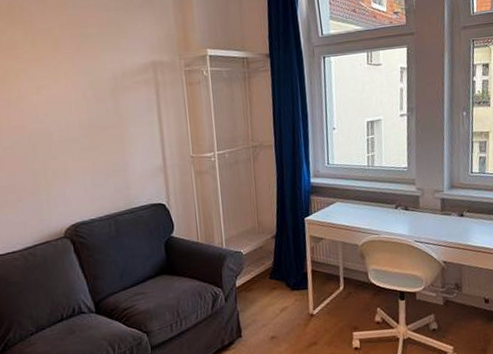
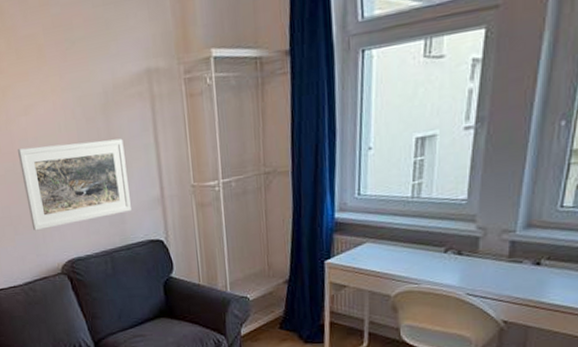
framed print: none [27,116,136,198] -> present [18,138,131,231]

